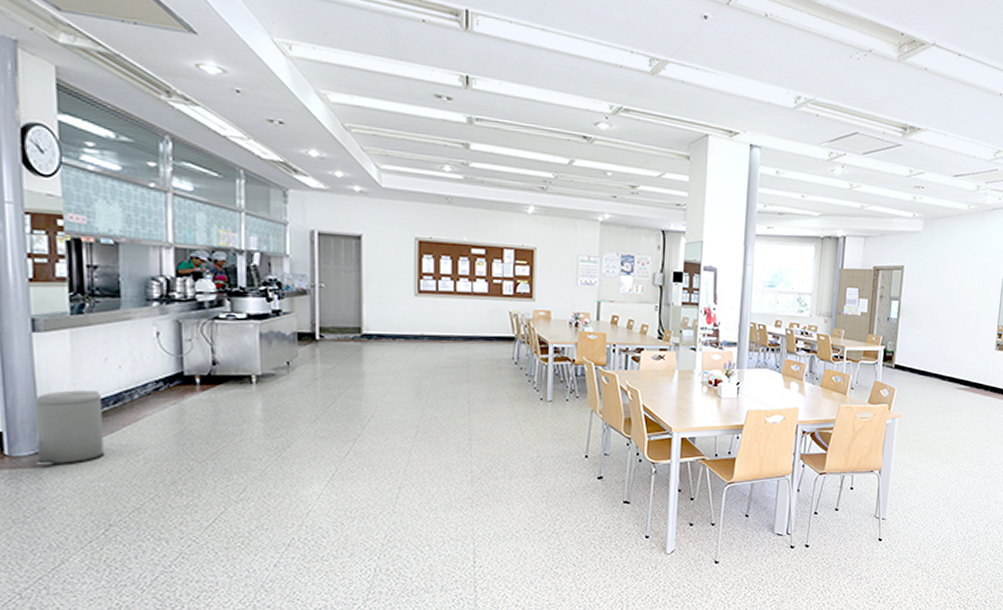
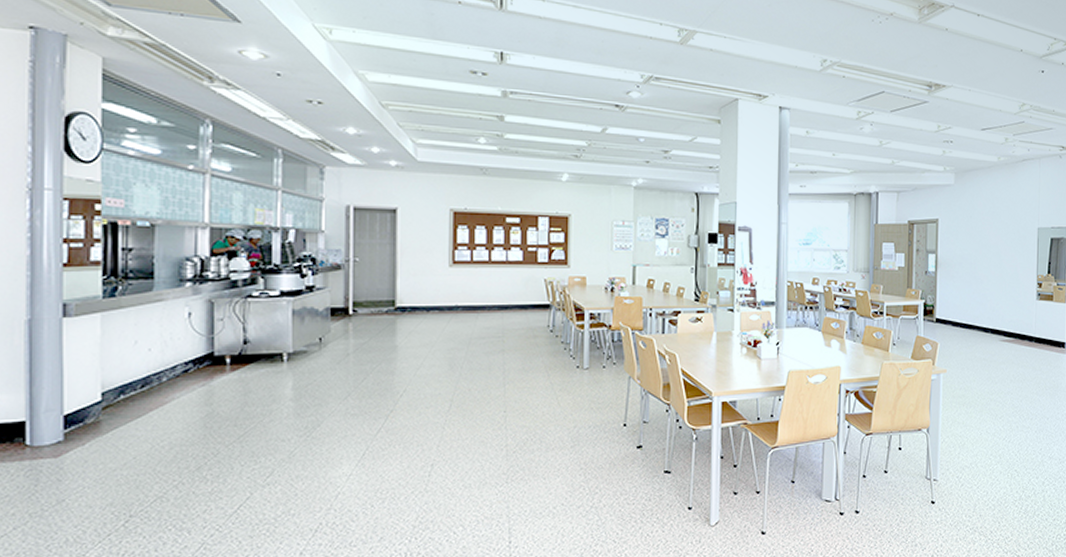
pedal bin: present [33,390,104,466] -> none [59,375,128,455]

